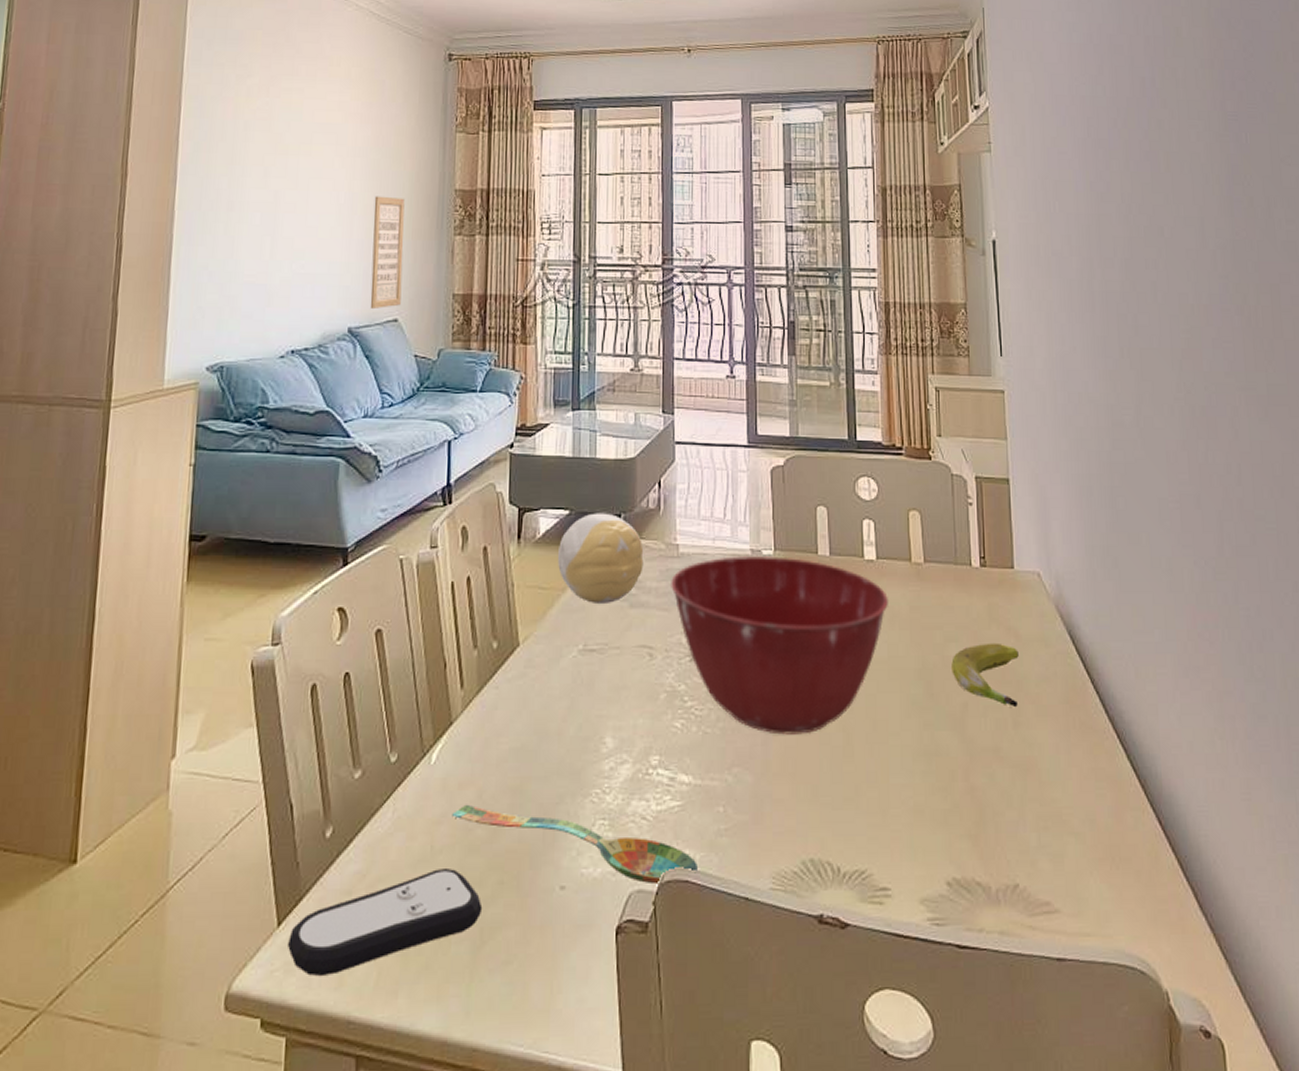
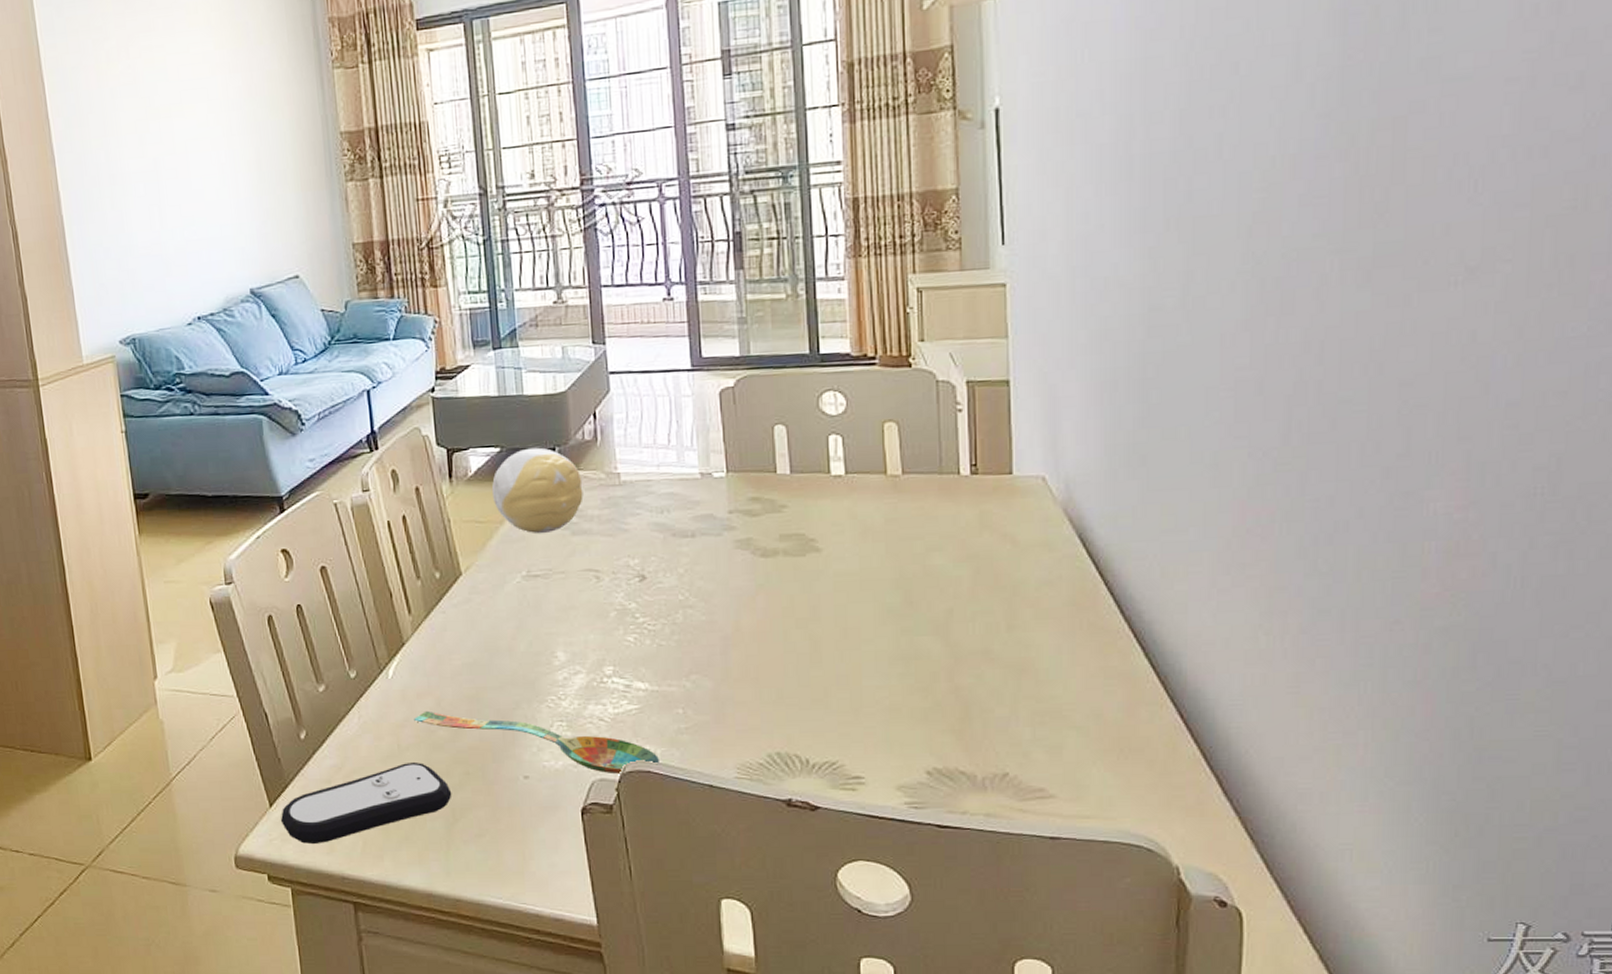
wall art: present [370,196,405,310] -> none [256,148,300,269]
mixing bowl: present [669,555,888,735] -> none [613,477,859,645]
banana: present [950,642,1019,708] -> none [933,549,1016,612]

